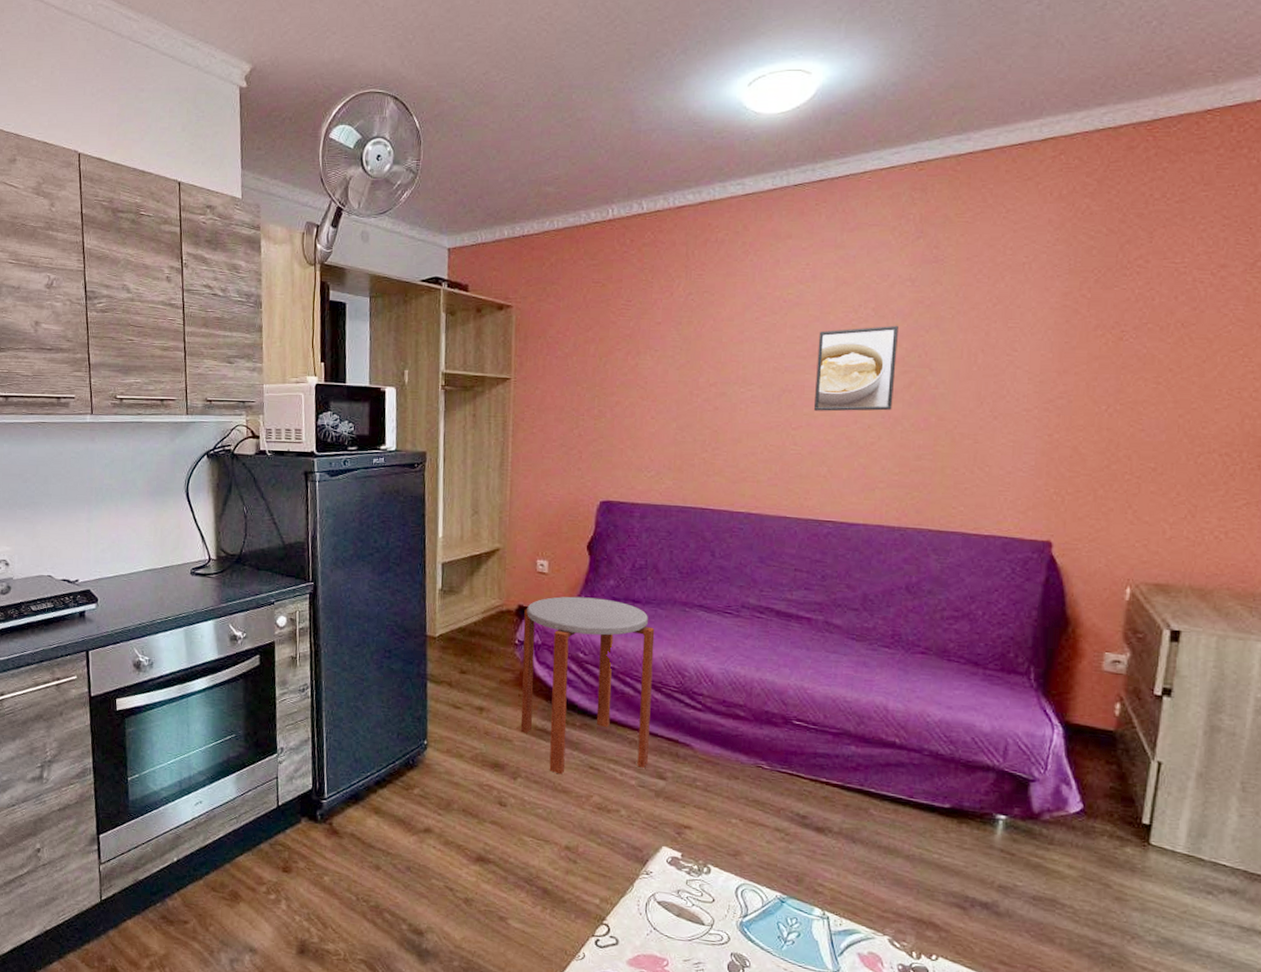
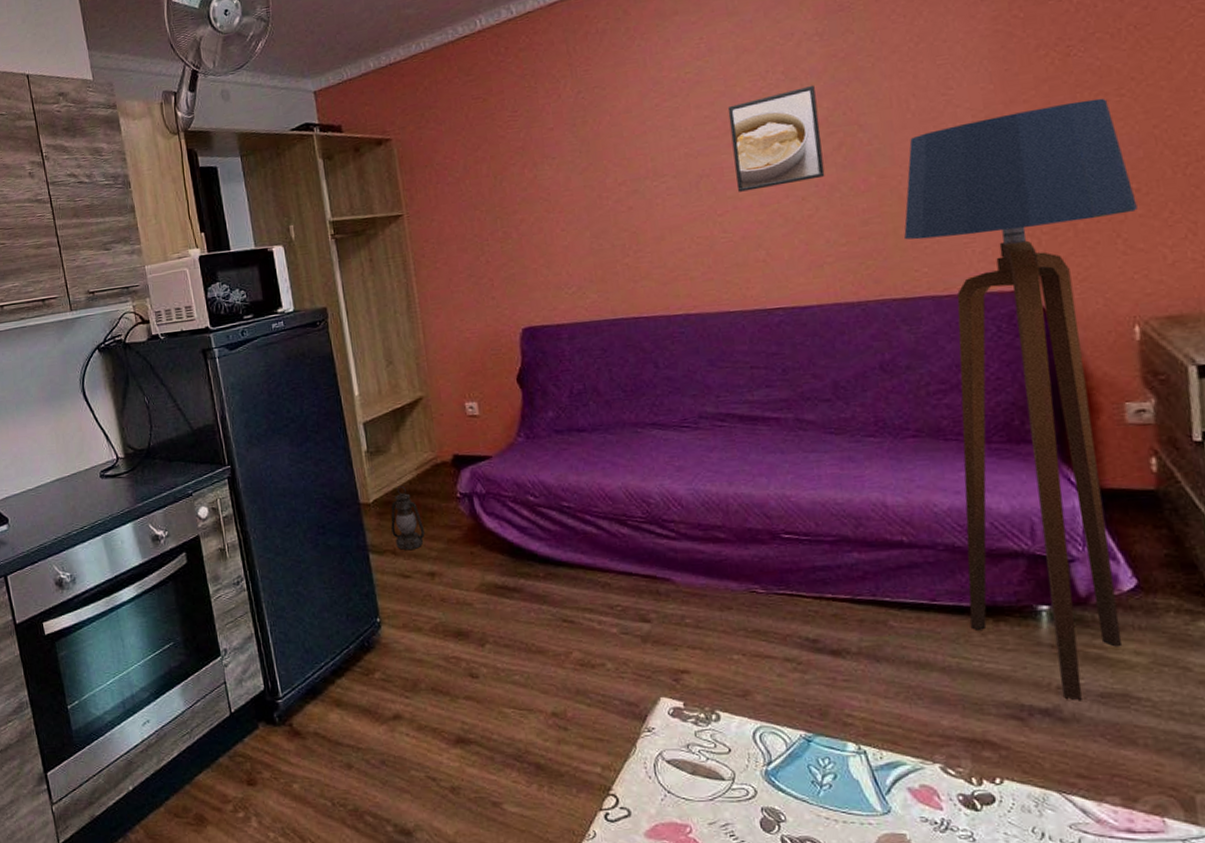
lantern: none [451,625,481,684] -> present [391,485,425,550]
side table: present [520,596,655,775] -> none [461,433,628,634]
floor lamp: none [937,381,1151,899] -> present [904,98,1138,700]

